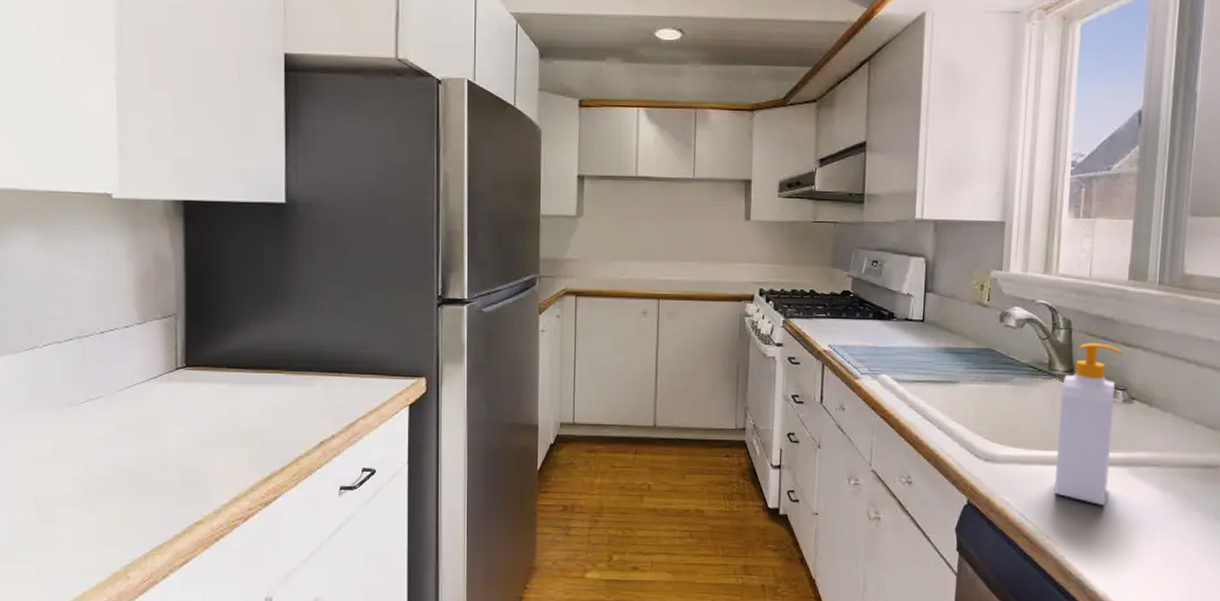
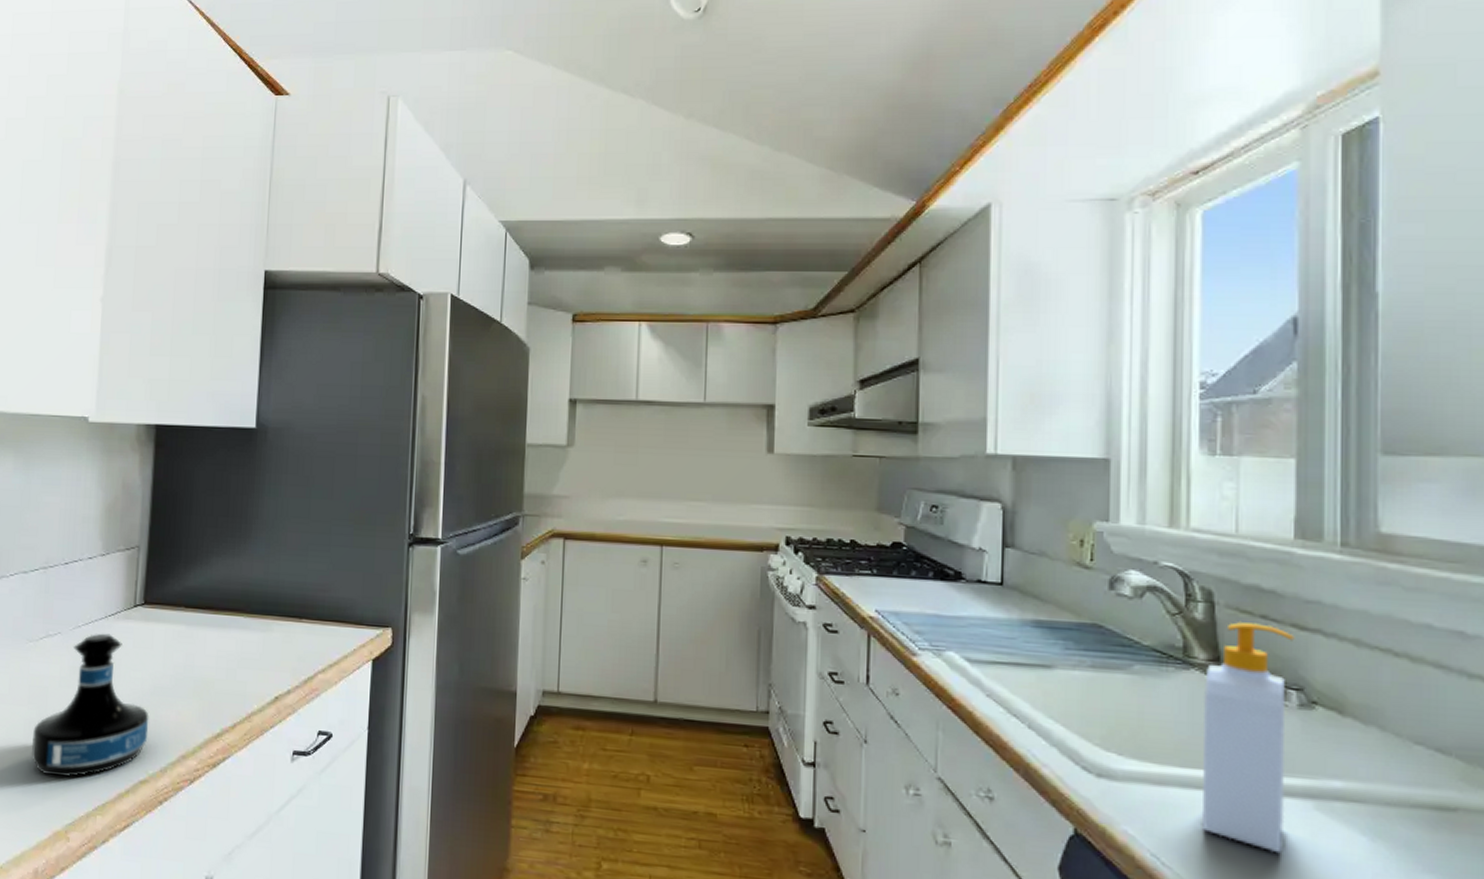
tequila bottle: none [83,395,200,525] -> present [32,633,149,777]

